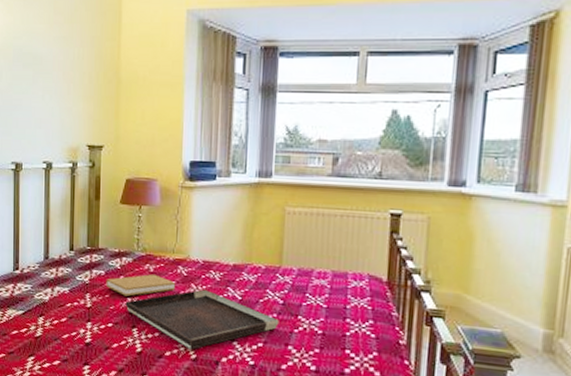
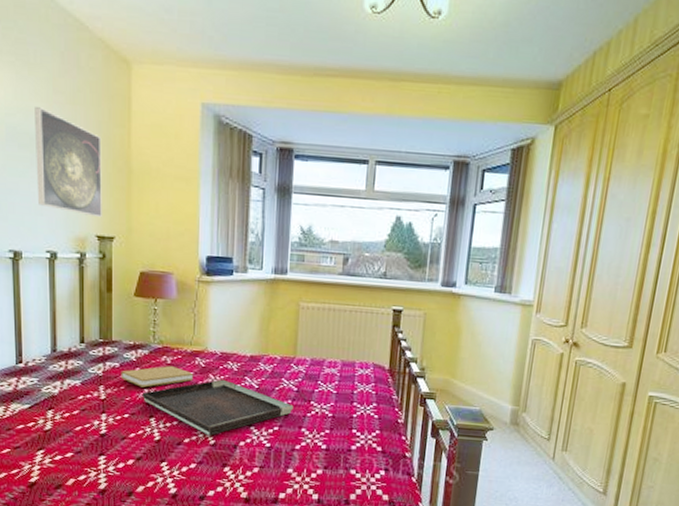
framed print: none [37,29,94,128] -> present [35,107,102,218]

